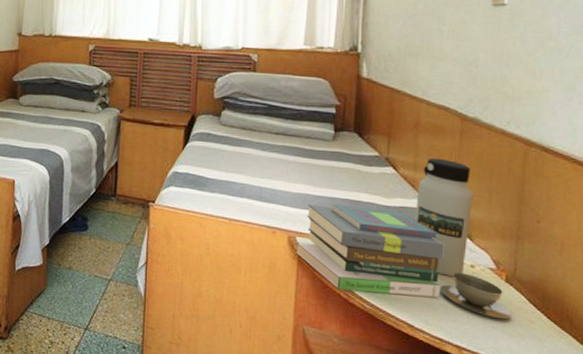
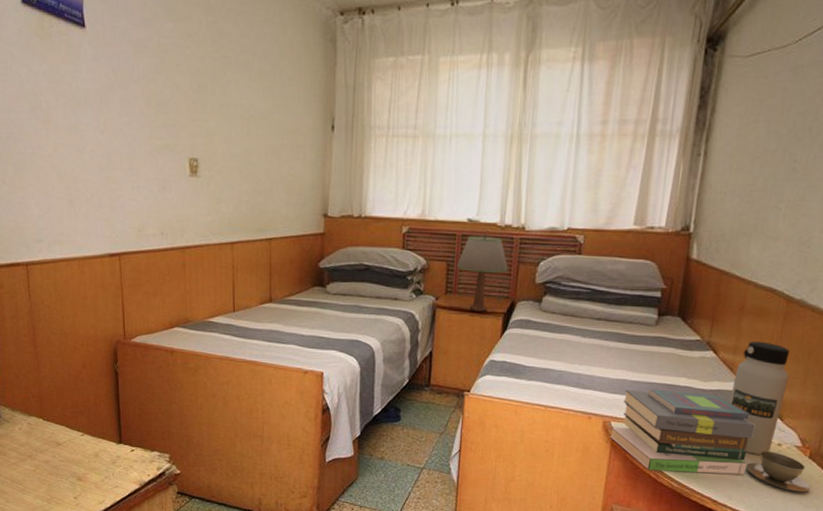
table lamp: none [139,53,188,125] -> present [456,235,508,312]

